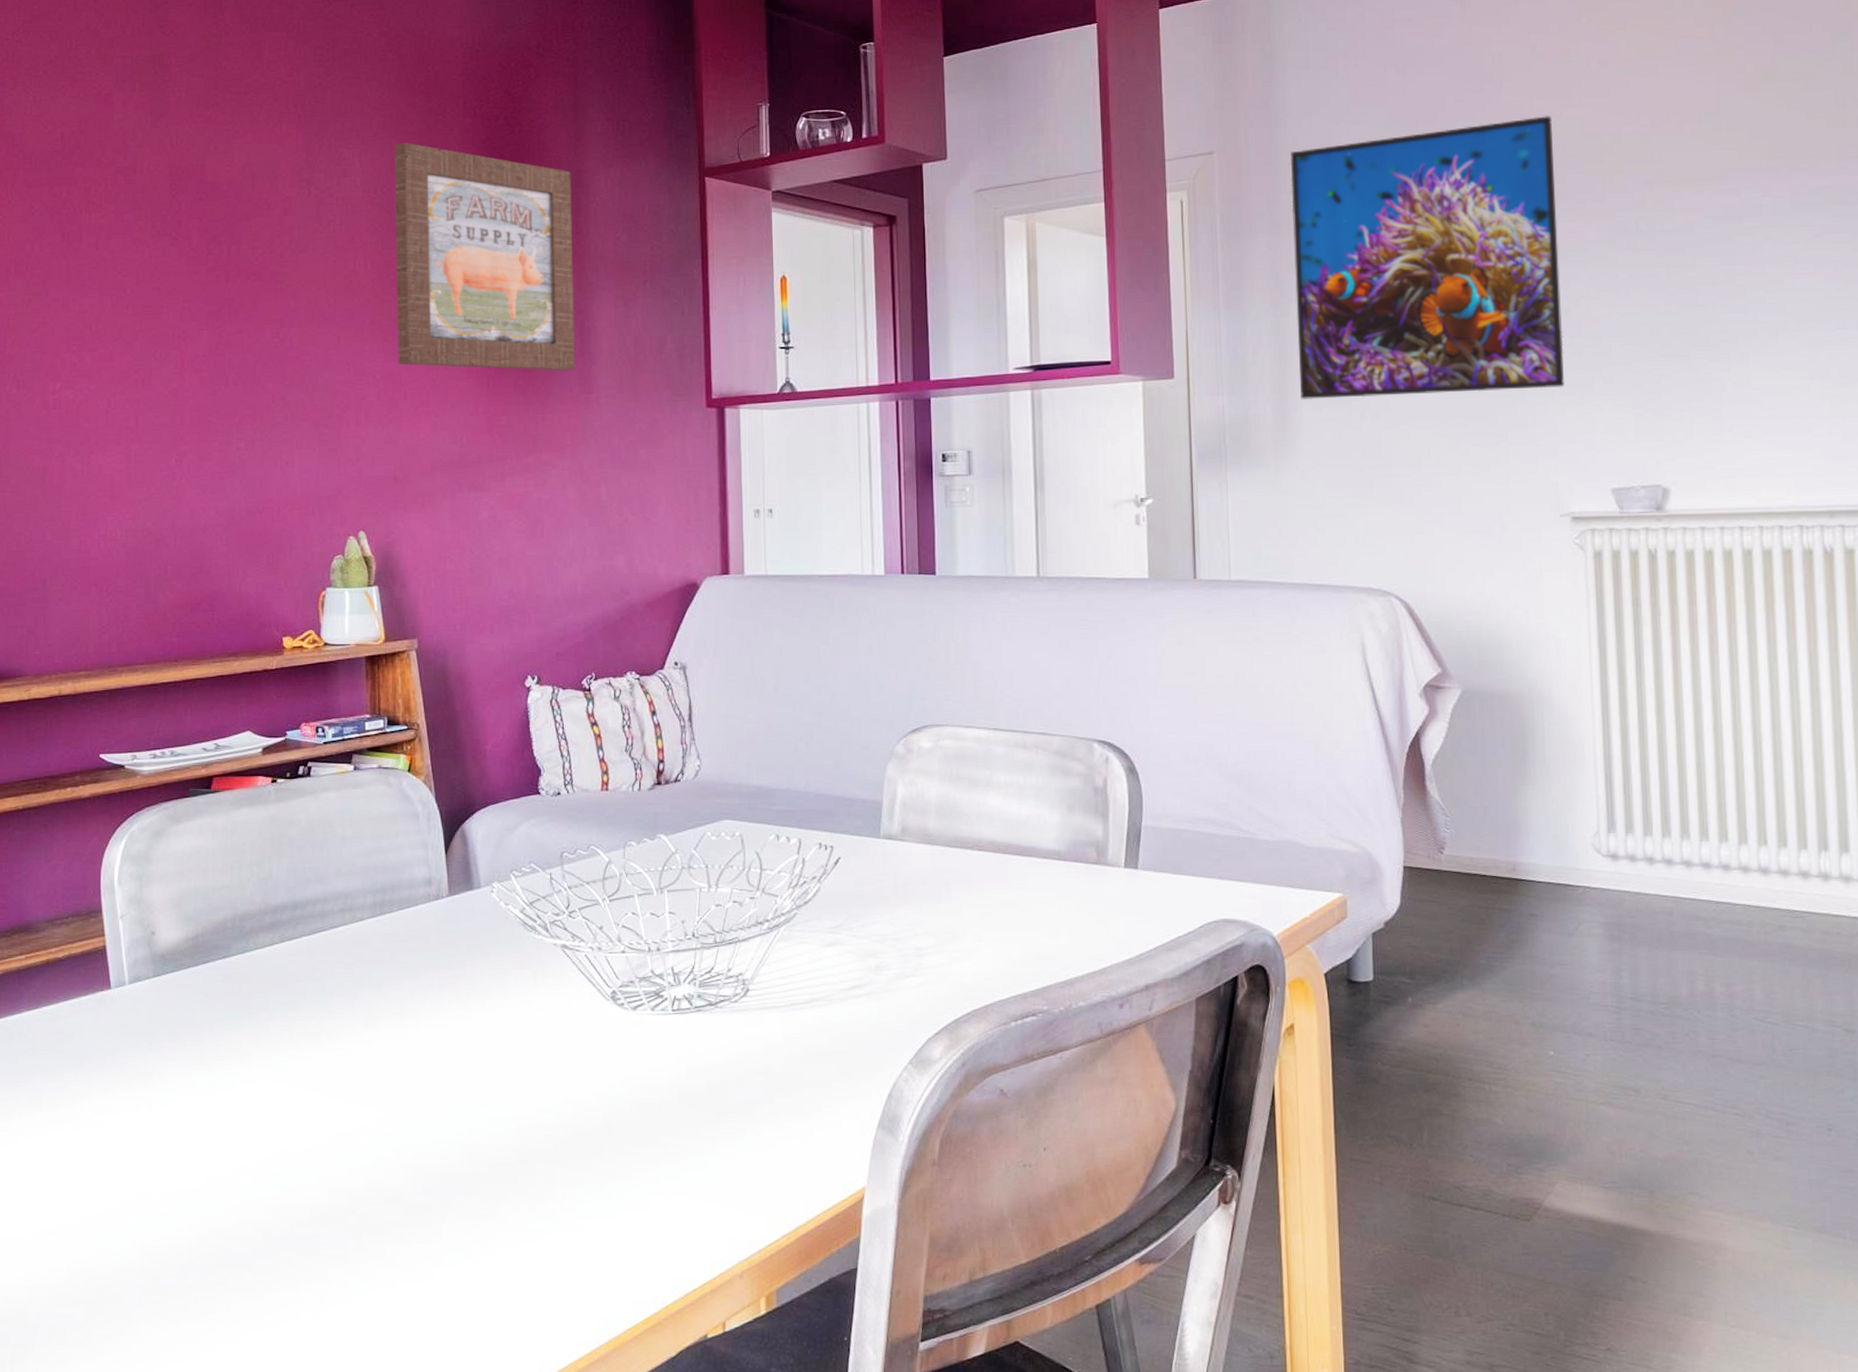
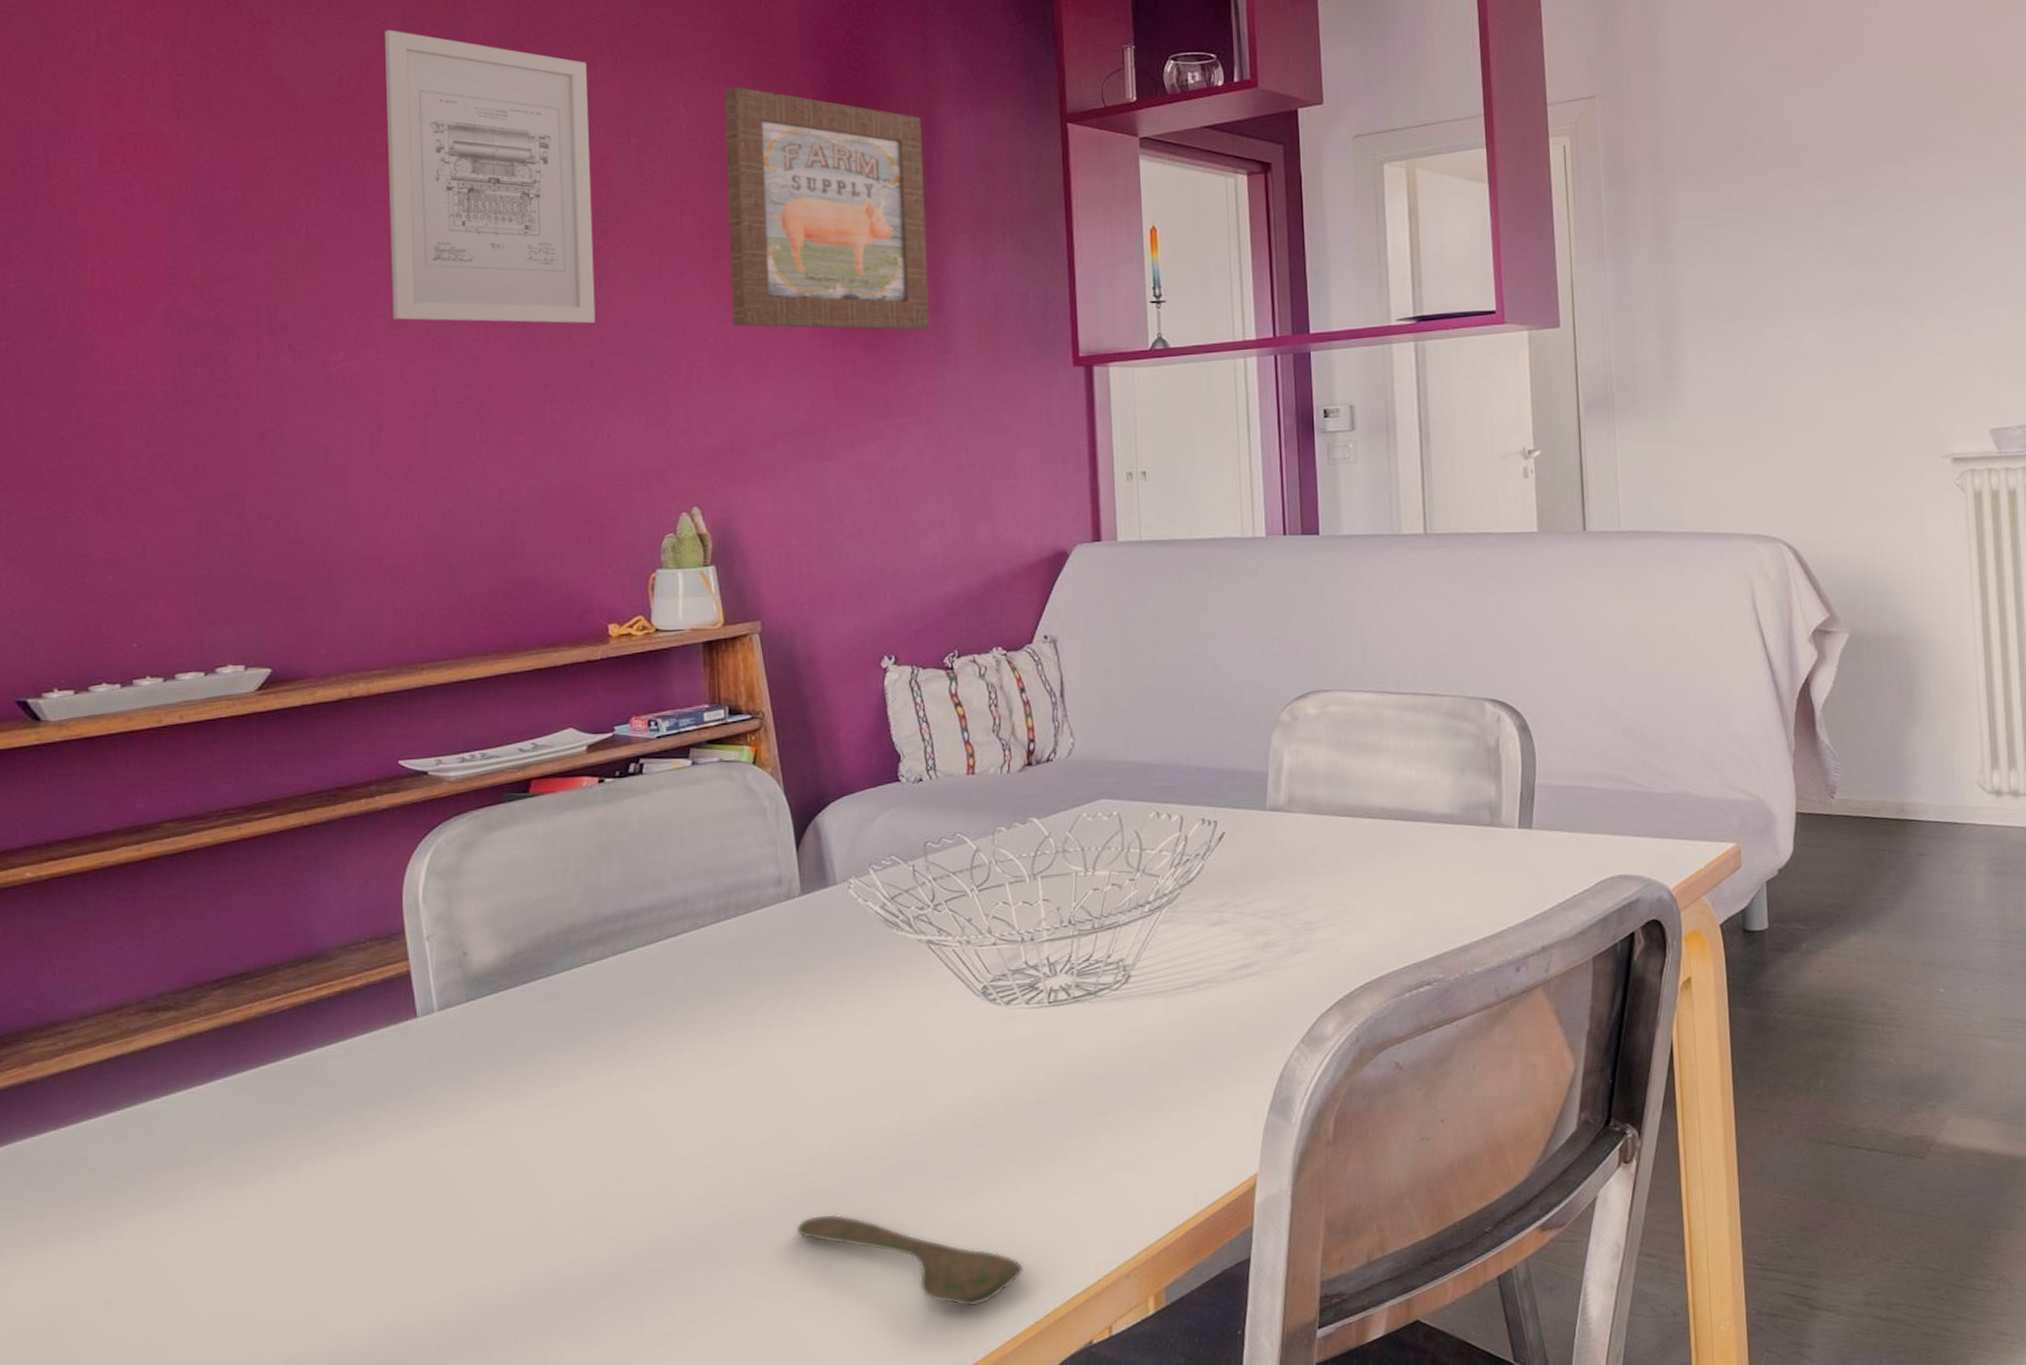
wall art: none [101,91,277,360] -> present [385,30,596,324]
spoon: none [438,1195,645,1293] -> present [796,1213,1024,1307]
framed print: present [1290,116,1564,399] -> none [1672,60,1943,346]

